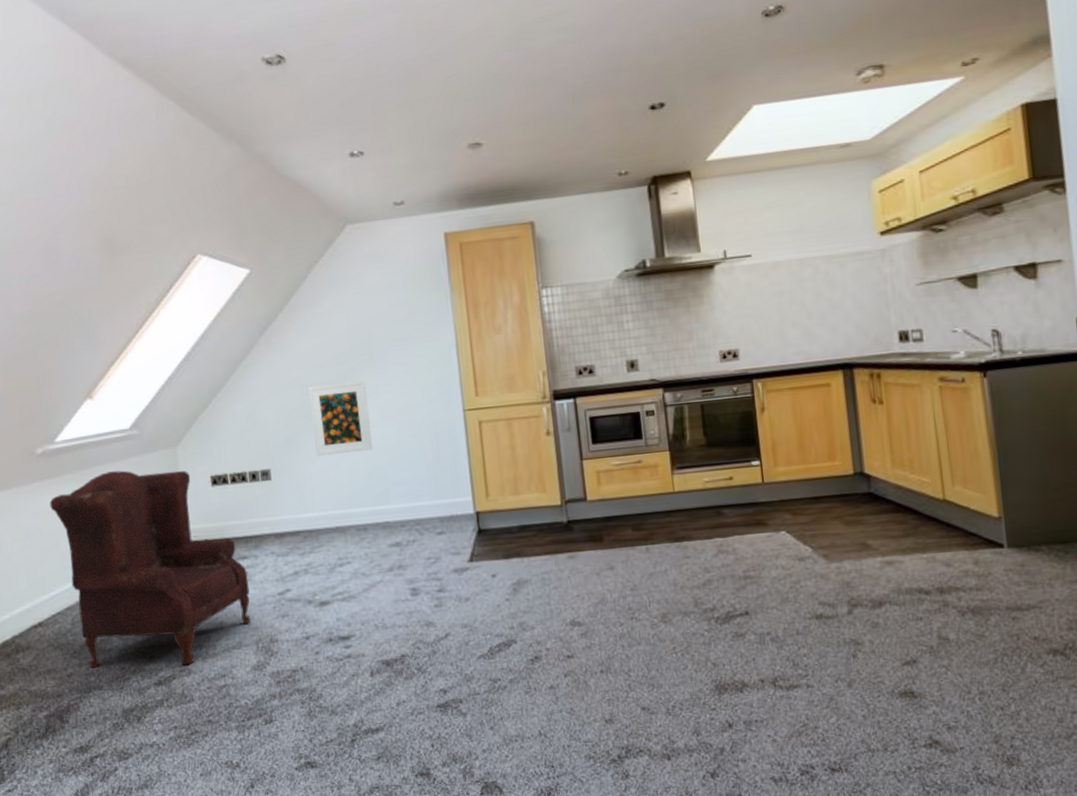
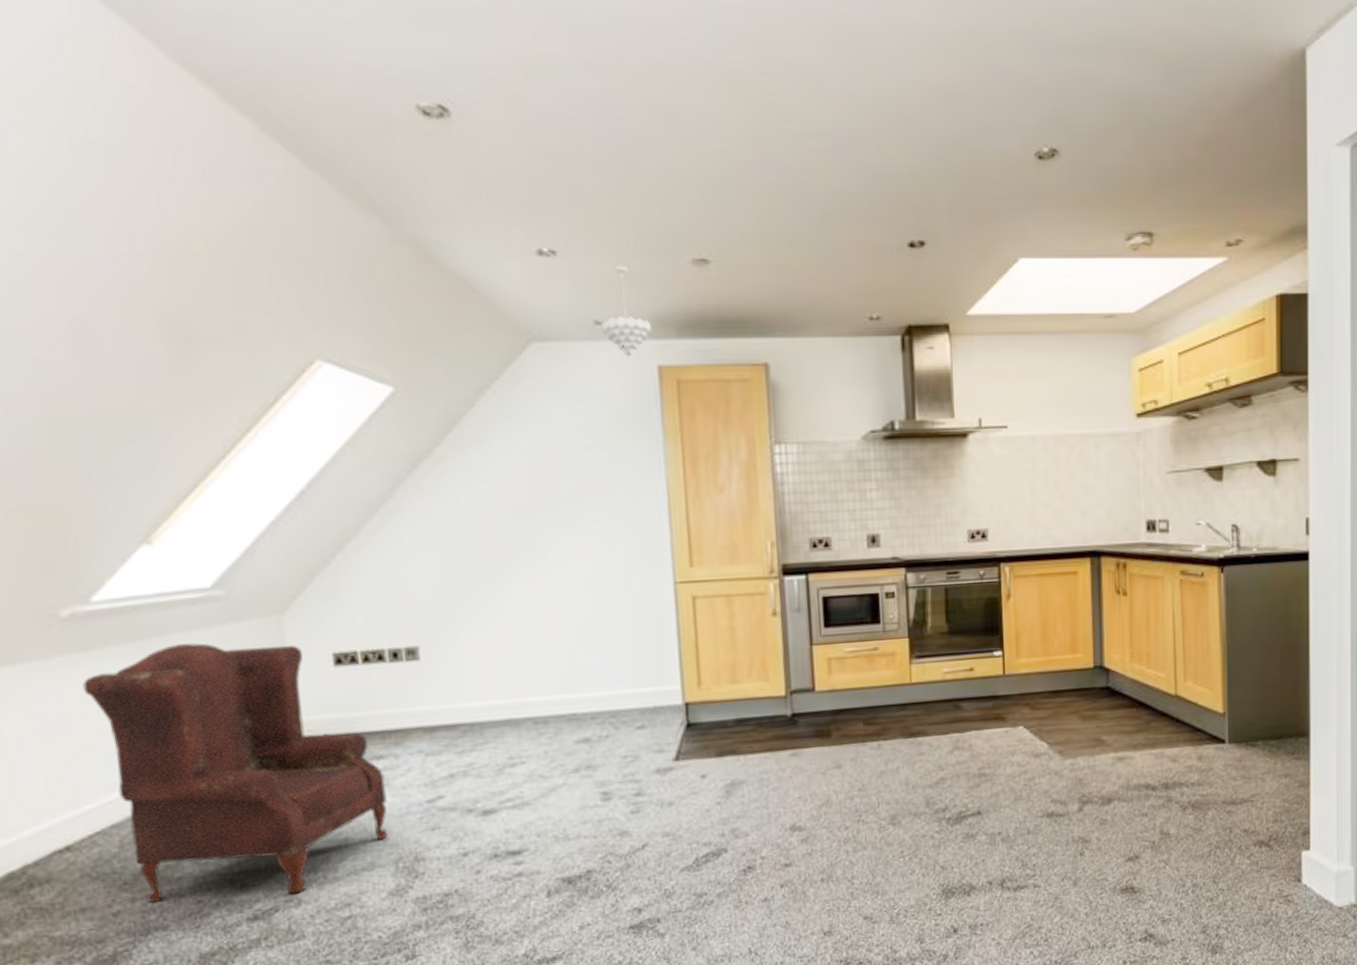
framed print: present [309,381,373,456] -> none [474,541,559,631]
pendant light: none [399,157,439,228] -> present [601,266,652,357]

